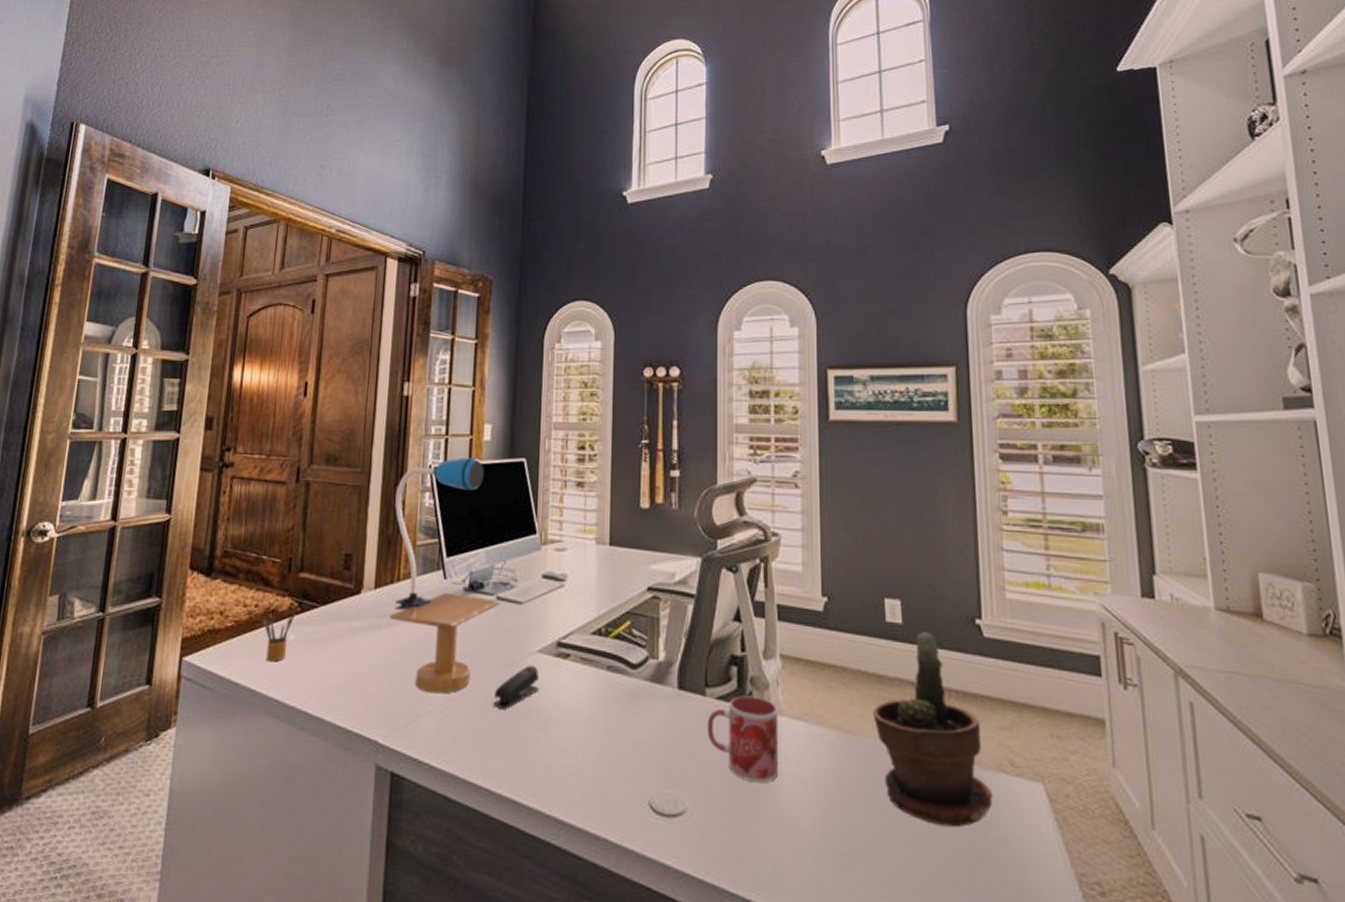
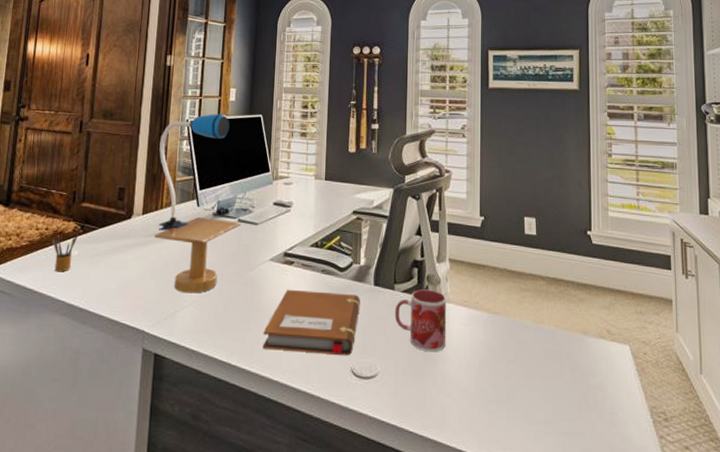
stapler: present [493,665,539,709] -> none [234,270,270,304]
notebook: none [530,691,660,785] -> present [262,289,360,356]
potted plant: present [872,632,993,828] -> none [513,241,595,379]

